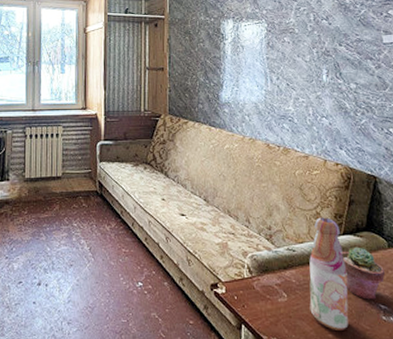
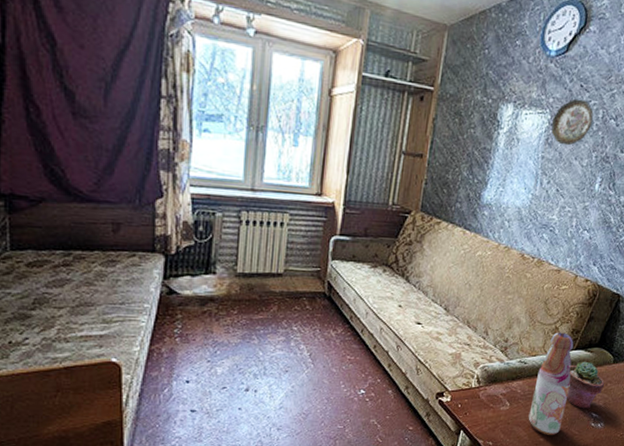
decorative plate: none [269,8,306,46] -> present [551,98,594,146]

